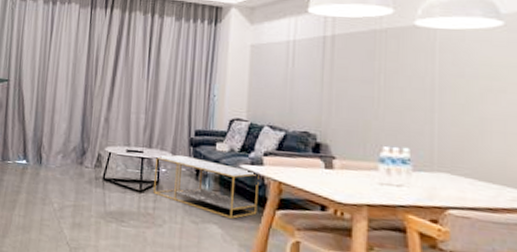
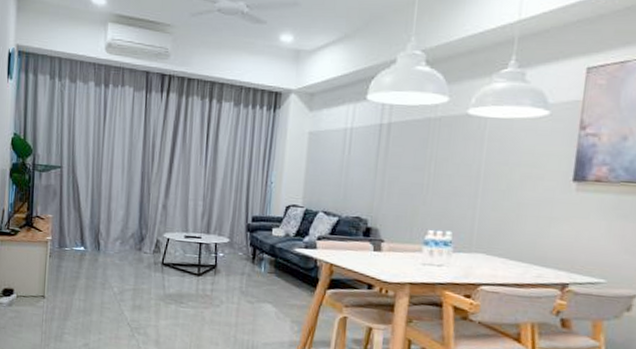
coffee table: present [152,154,259,219] -> none [210,239,313,298]

